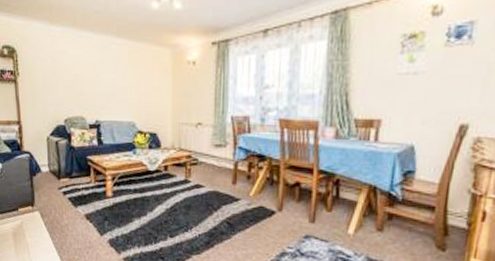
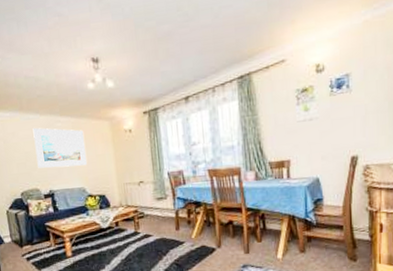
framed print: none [85,47,141,96] -> present [33,127,88,168]

